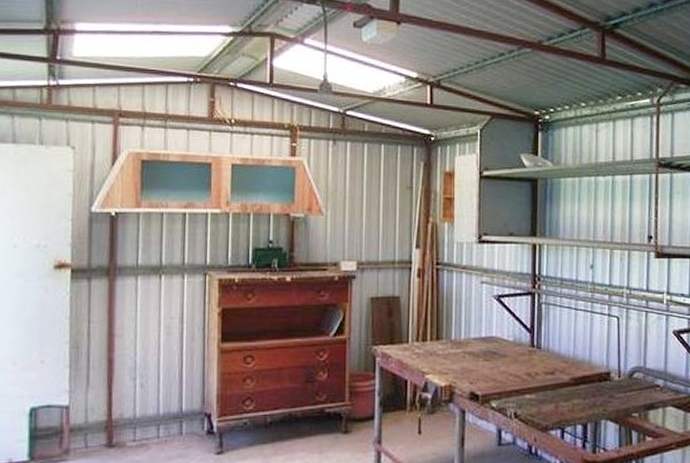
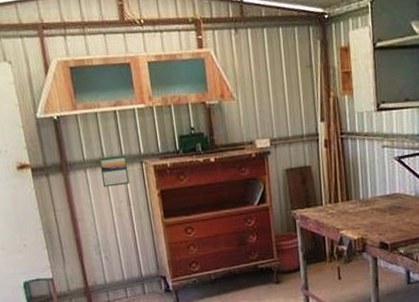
calendar: none [154,263,188,299] -> present [99,154,130,187]

